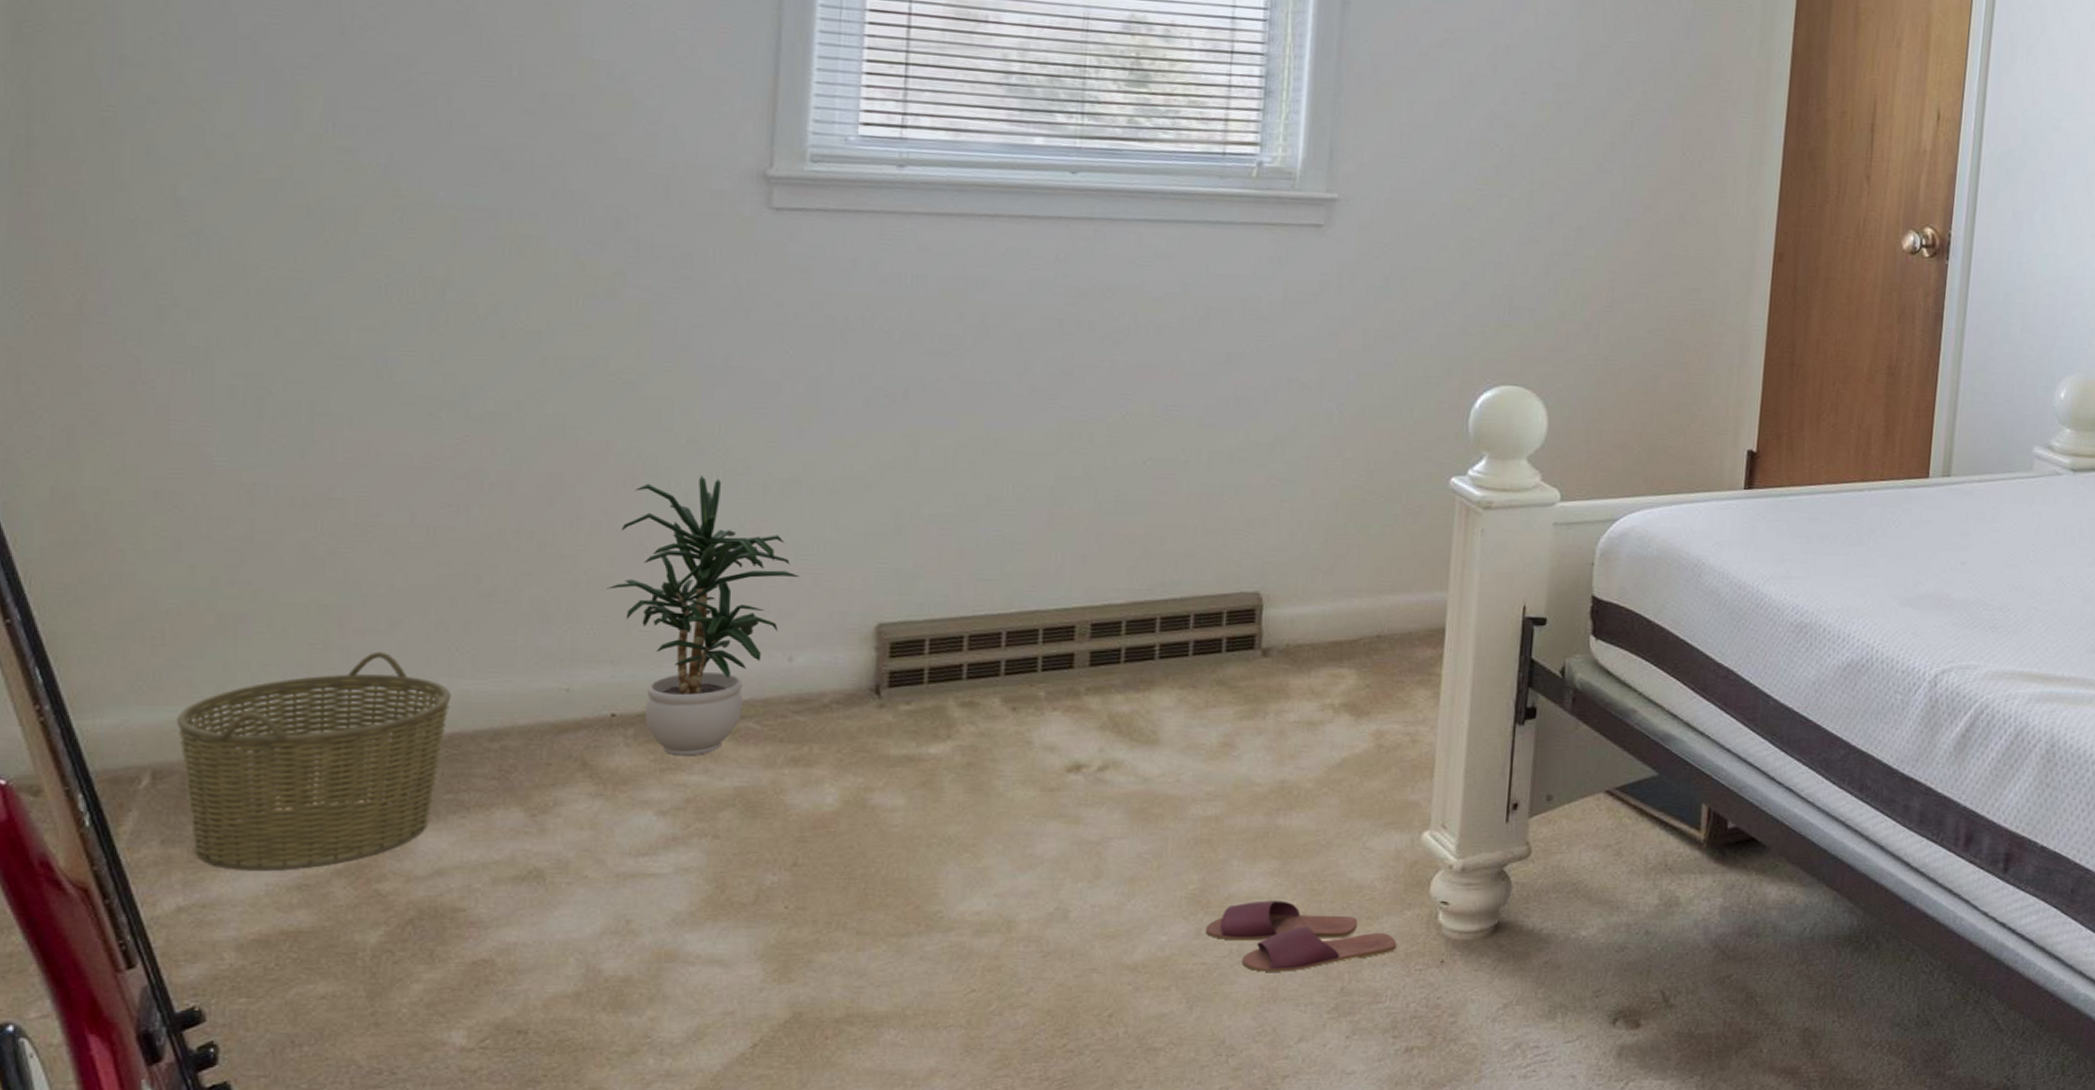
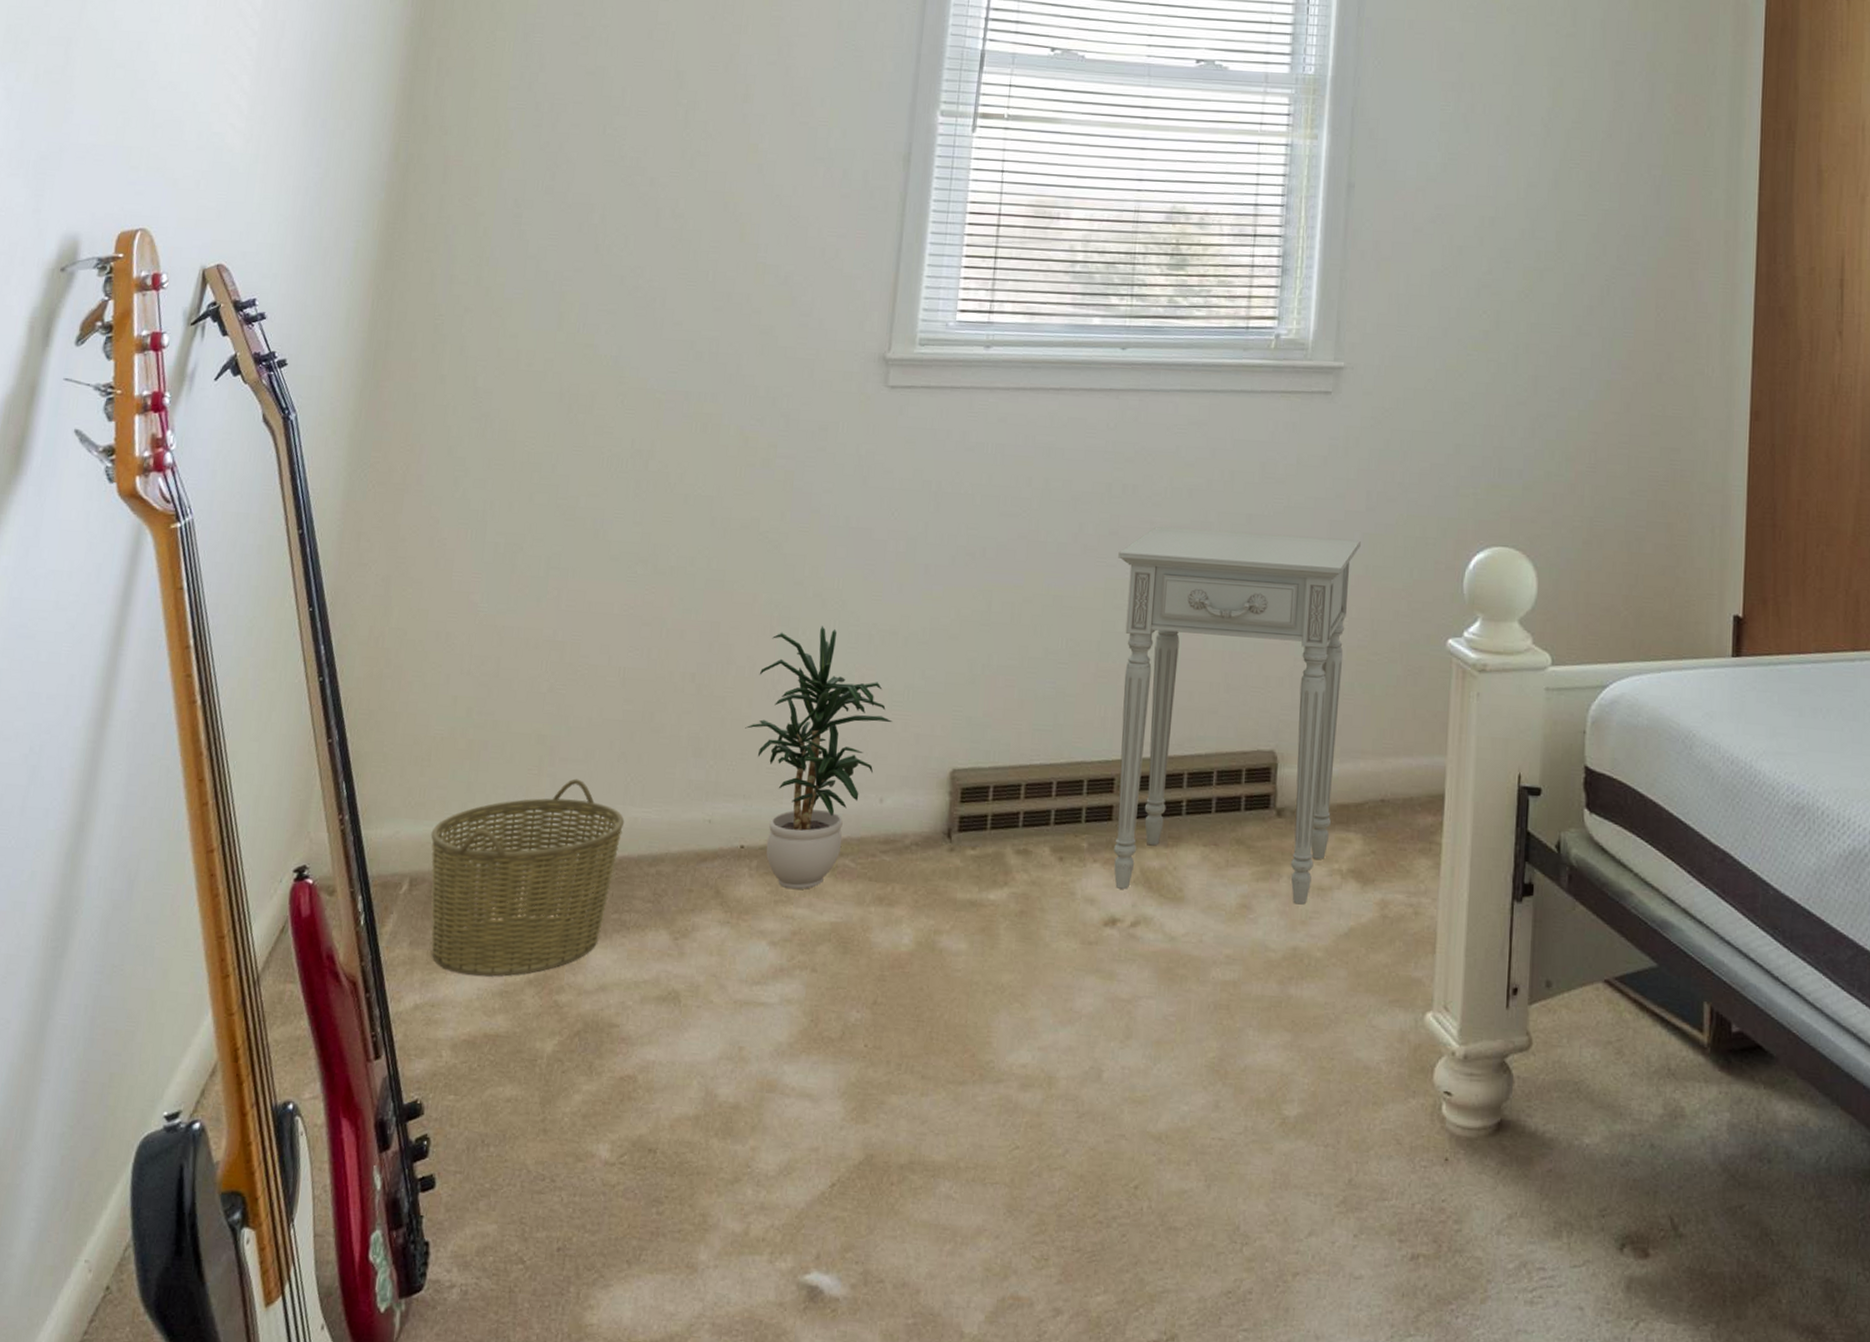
nightstand: none [1073,366,1356,740] -> present [1114,527,1361,905]
slippers: present [1205,901,1397,972] -> none [1223,1075,1402,1156]

